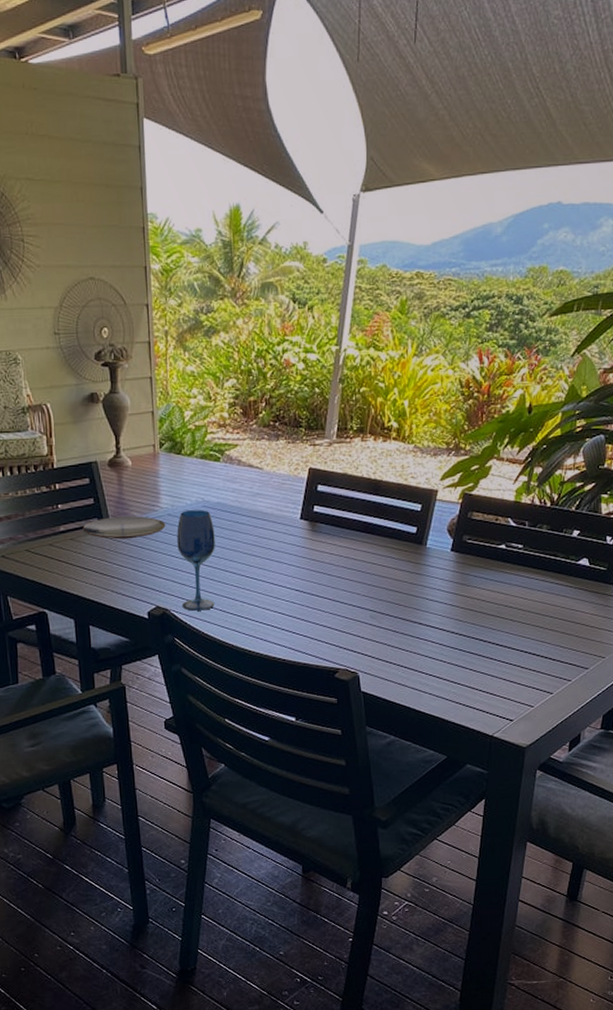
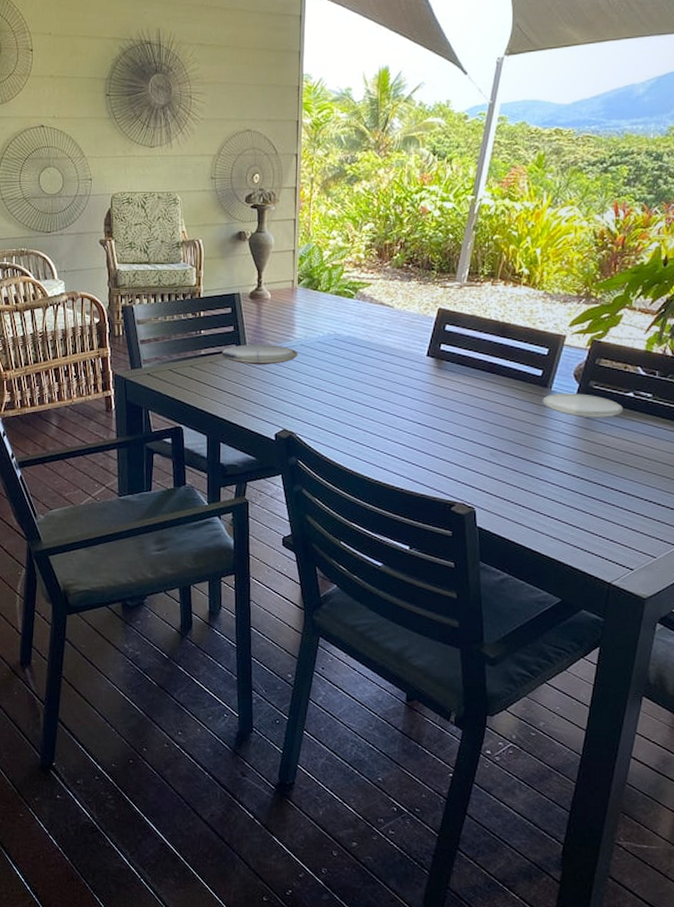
wineglass: present [177,510,215,611] -> none [307,342,344,436]
plate: none [418,548,497,573] -> present [542,393,624,418]

